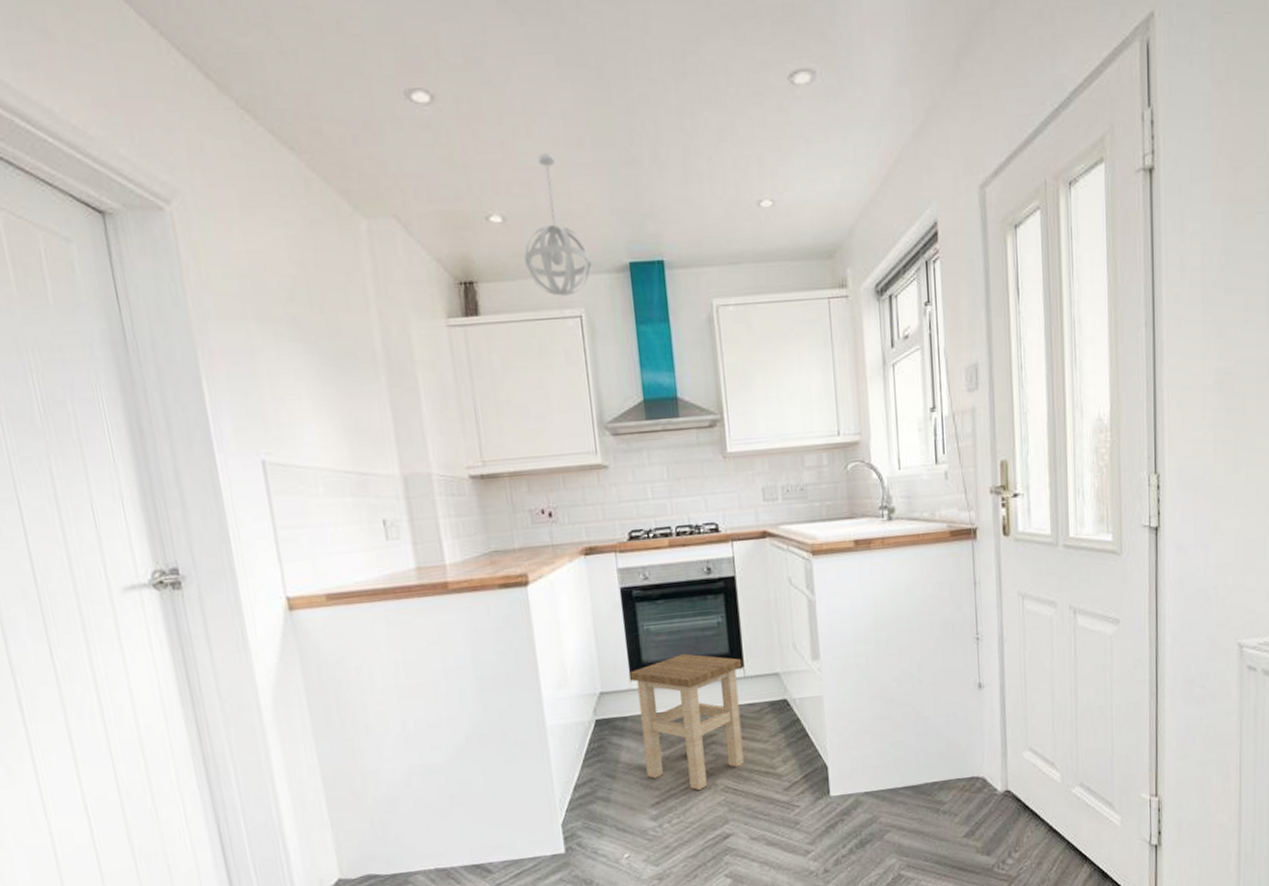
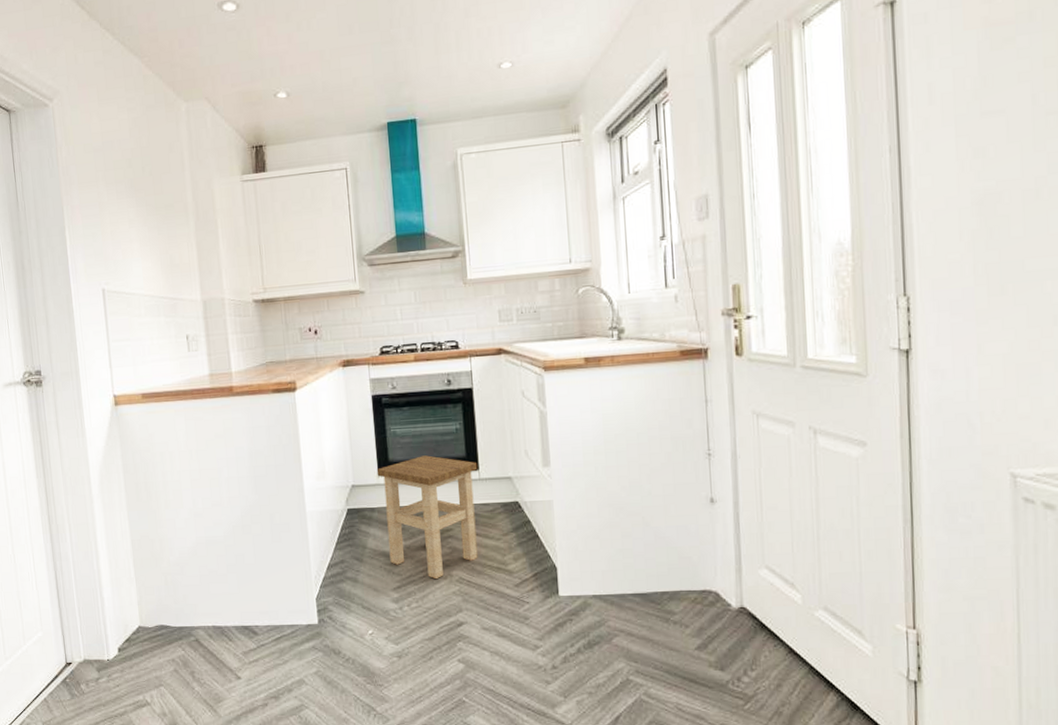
pendant light: present [524,153,592,296] -> none [302,40,356,153]

